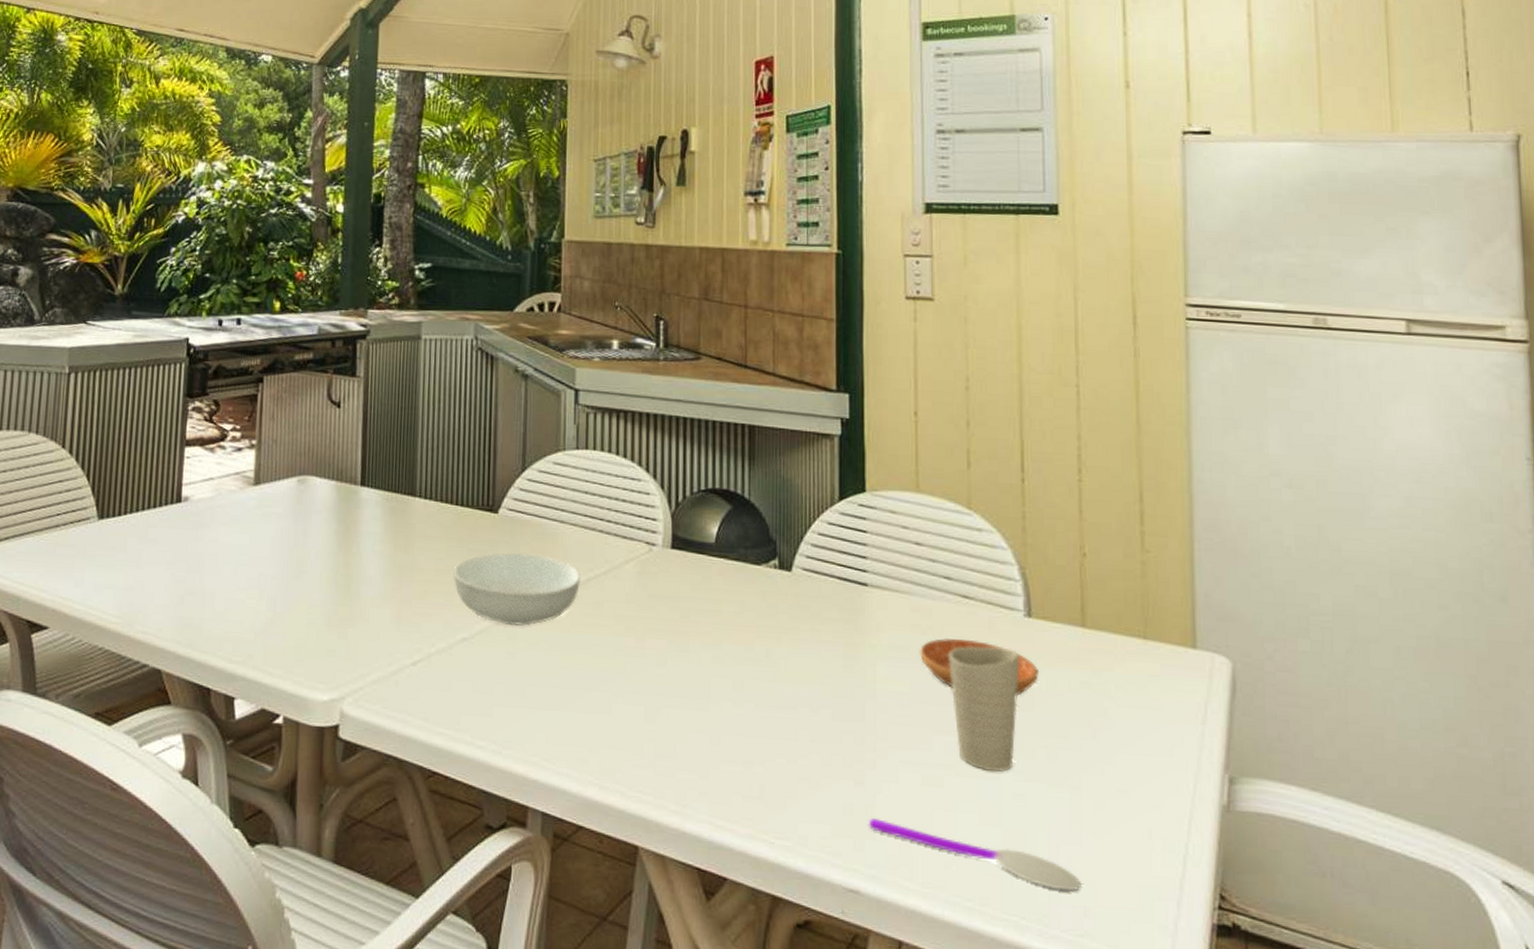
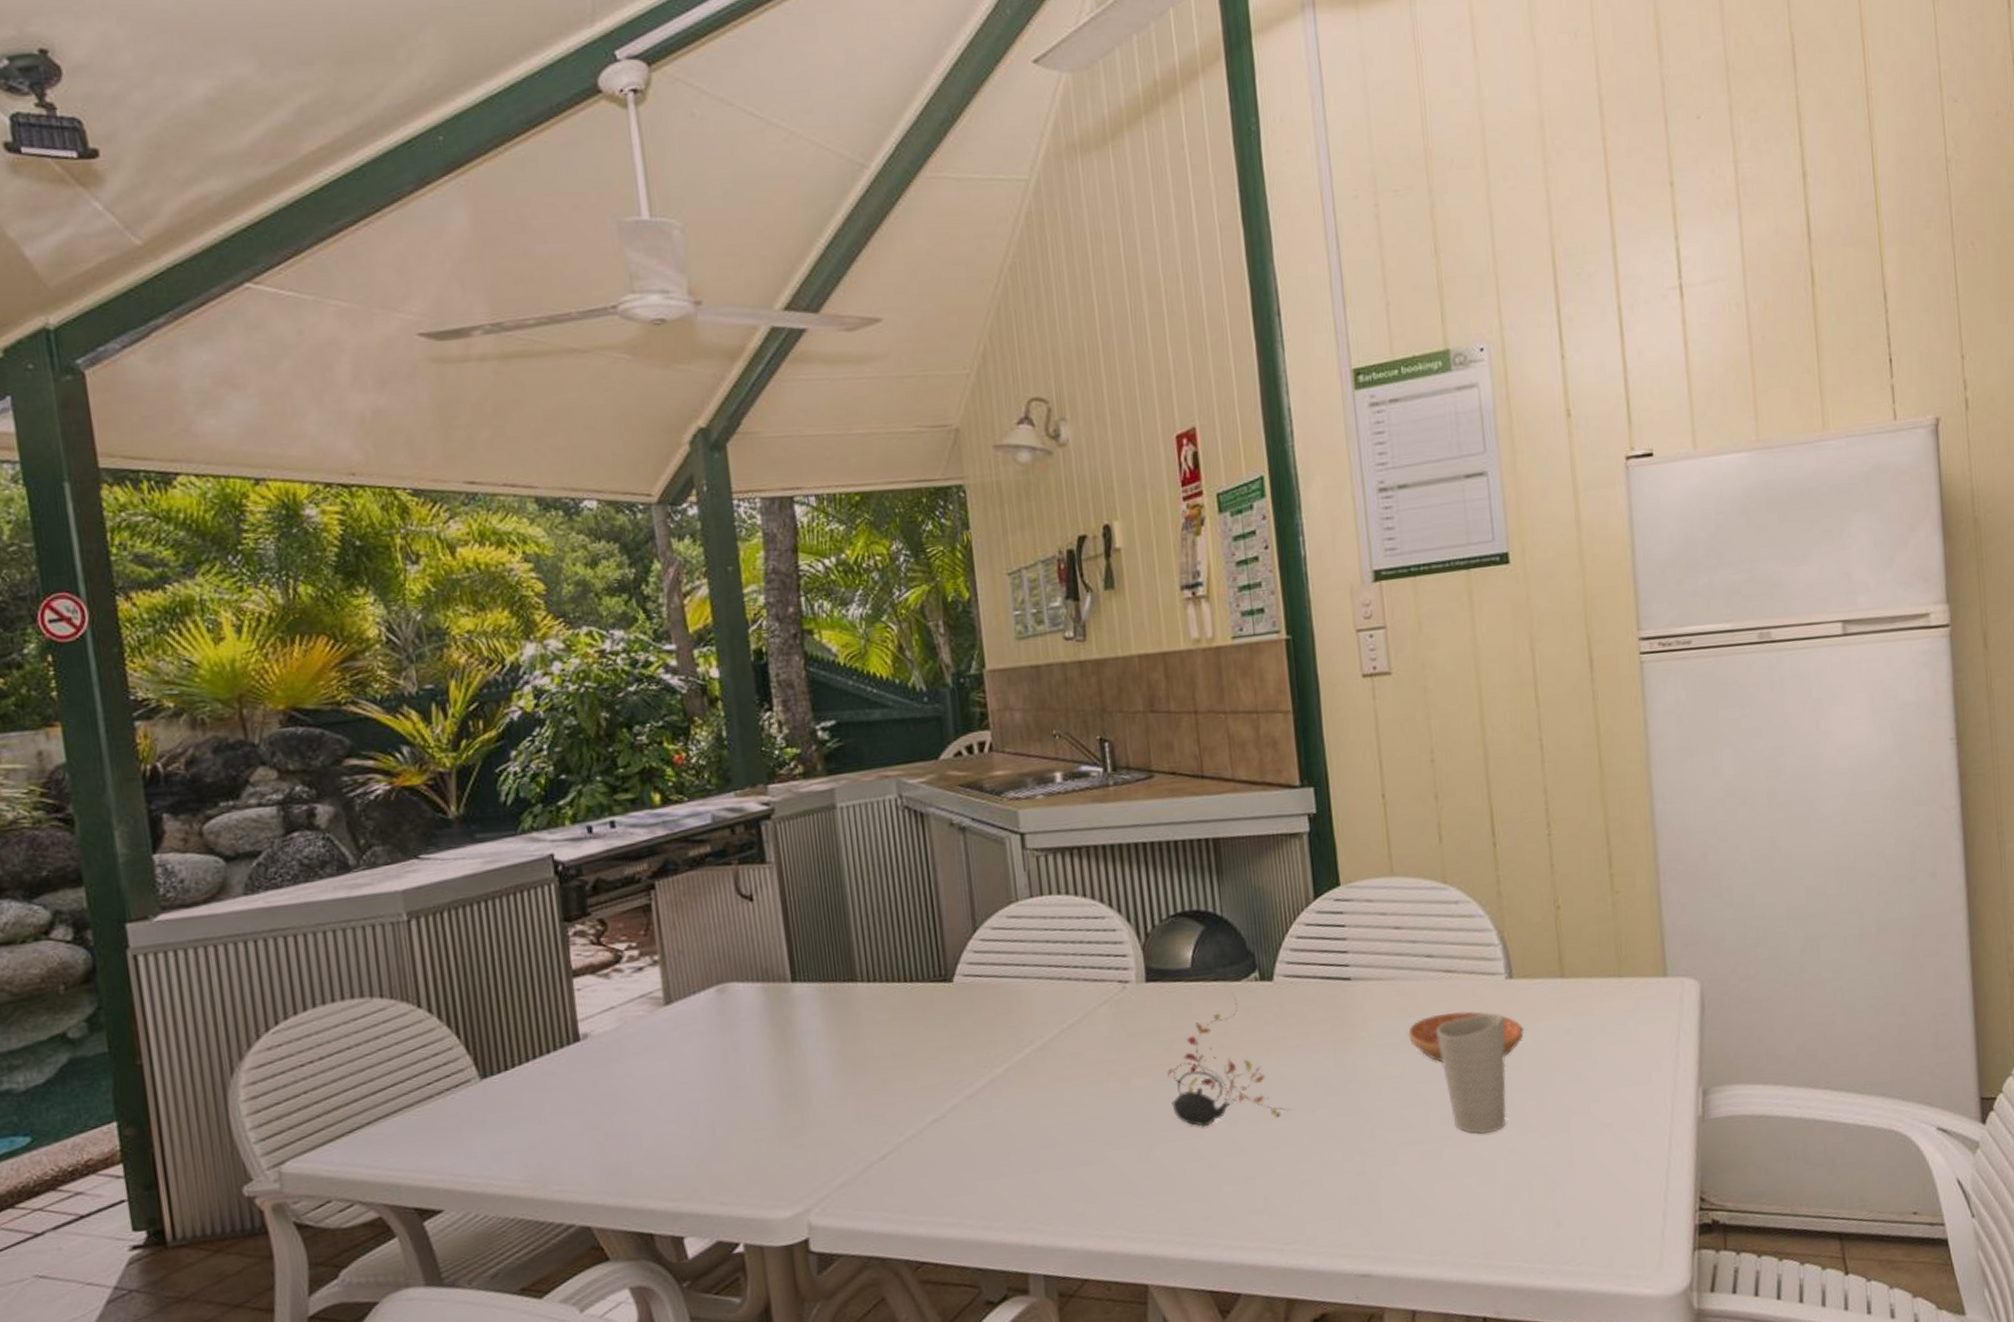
serving bowl: present [453,552,580,627] -> none [911,1016,1053,1097]
teapot: none [681,576,793,706] -> present [1167,993,1288,1128]
spoon: present [868,818,1082,891] -> none [1373,1200,1577,1229]

